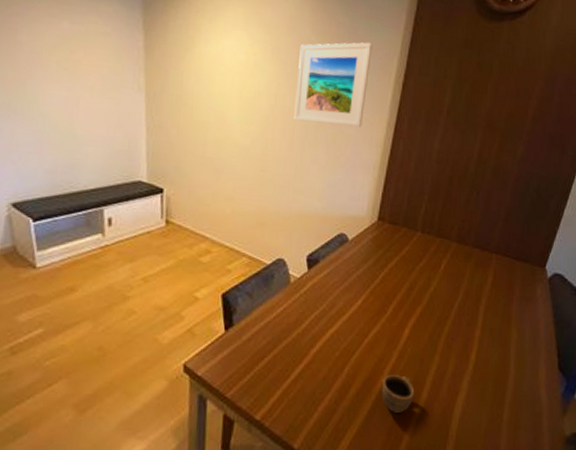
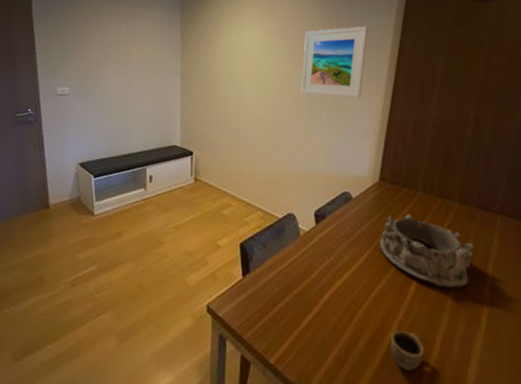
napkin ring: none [375,256,469,329] -> present [380,214,474,288]

